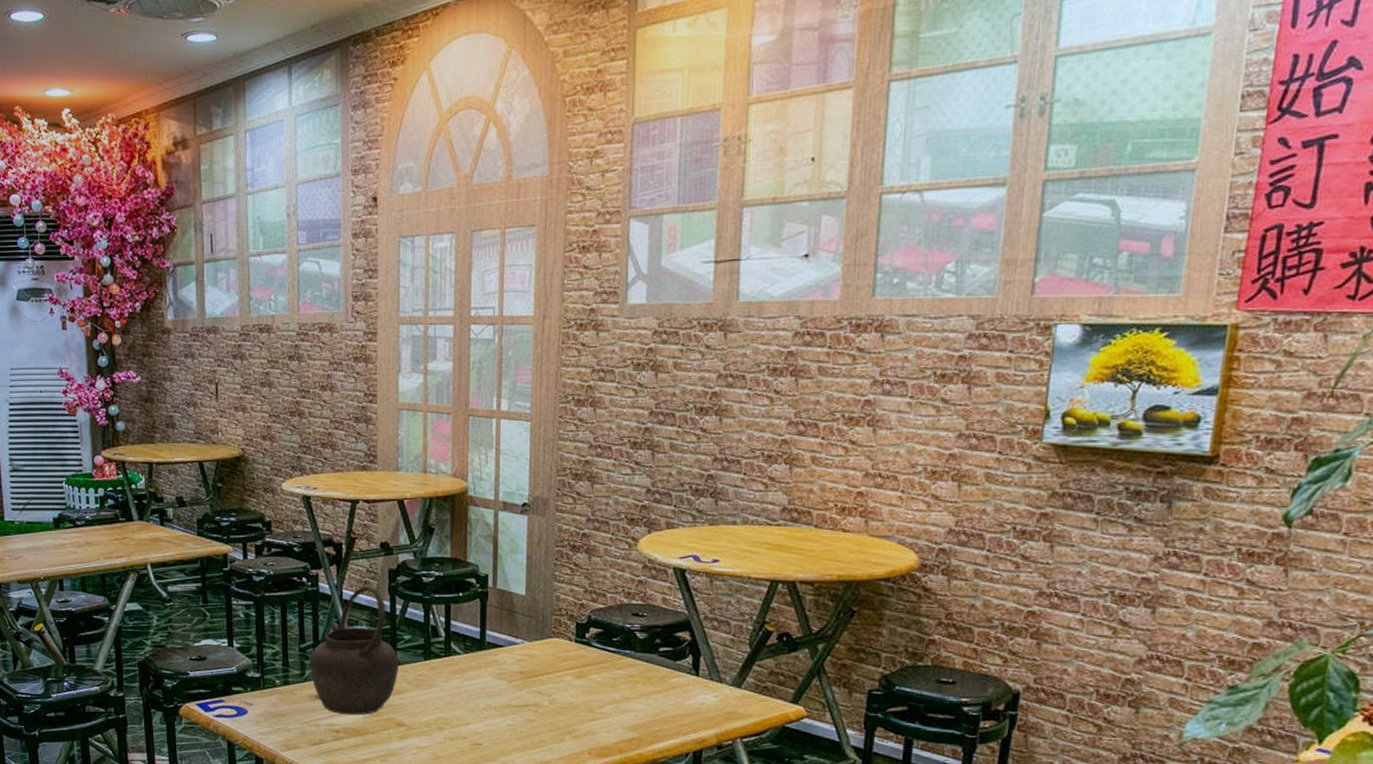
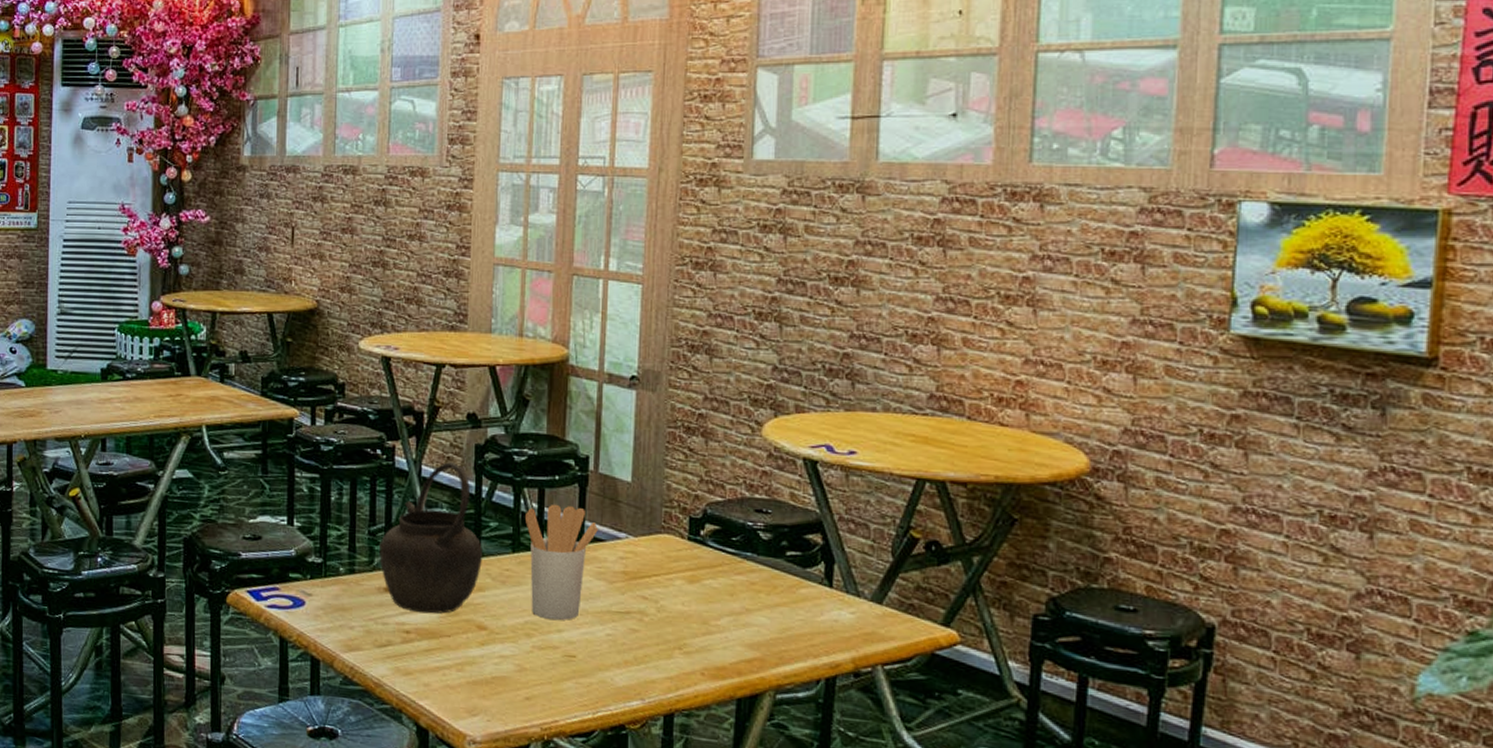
utensil holder: none [435,617,498,716] -> present [525,504,598,621]

